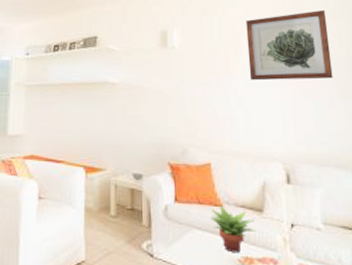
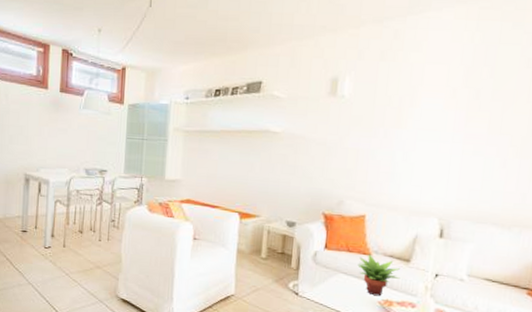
wall art: present [246,10,333,81] -> none [420,58,521,136]

